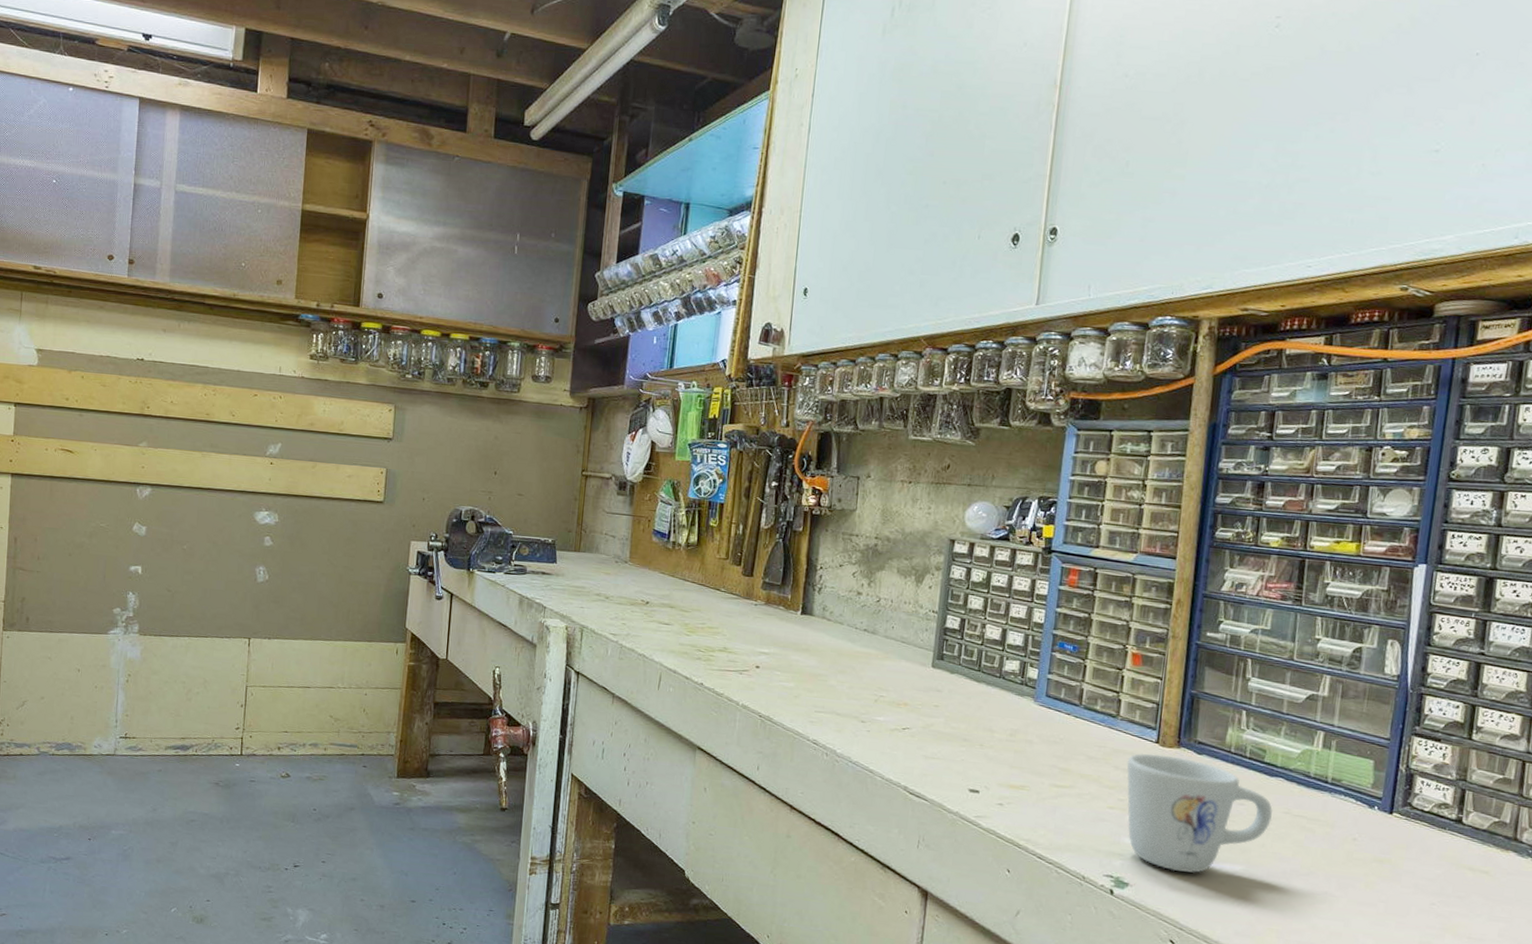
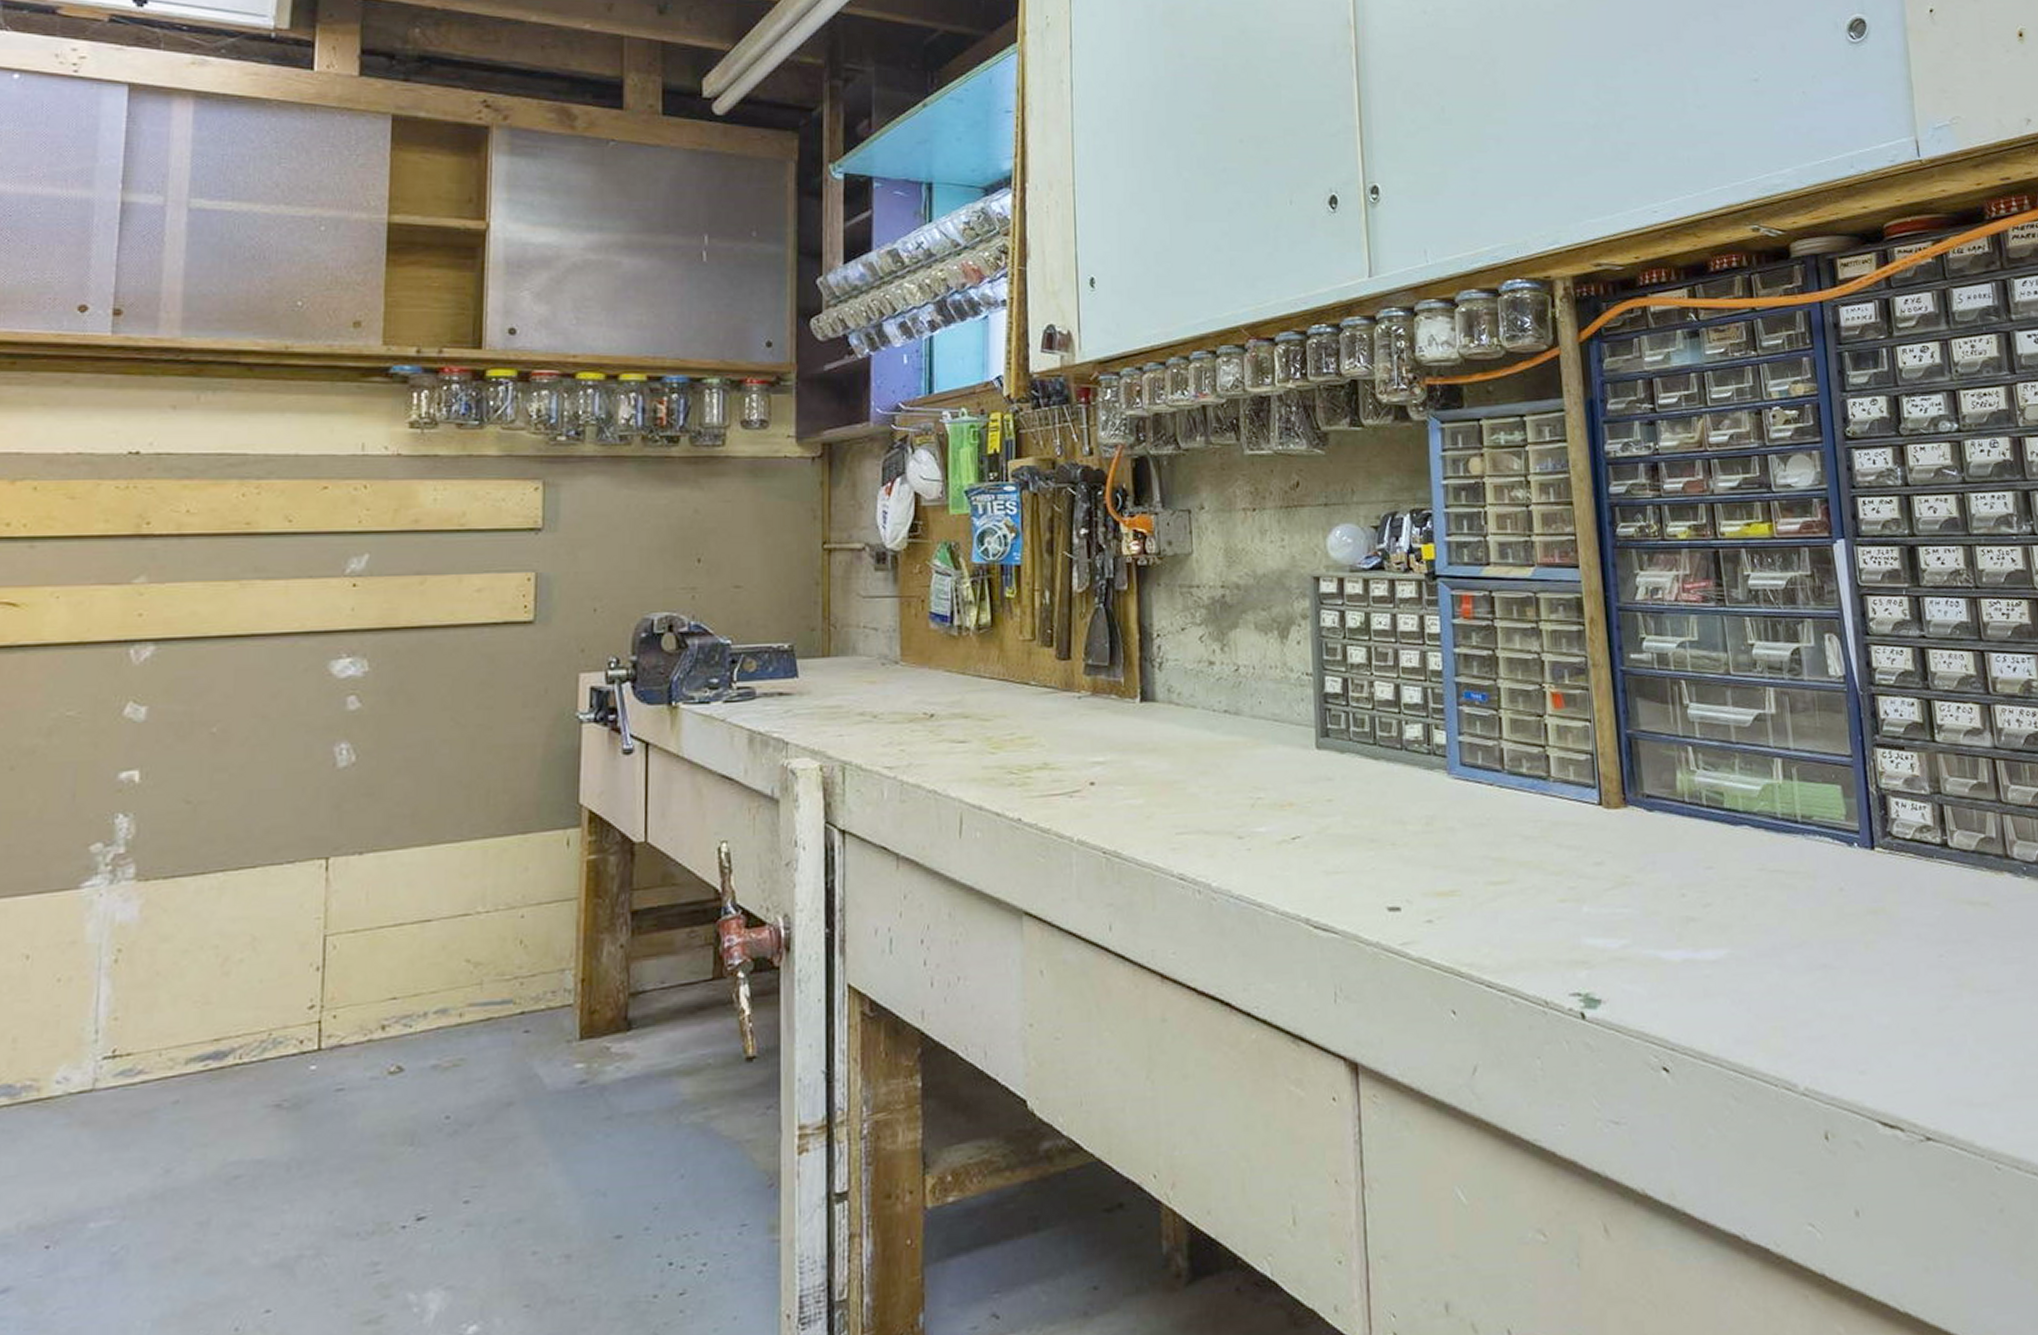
mug: present [1127,753,1273,873] -> none [1570,819,1748,973]

